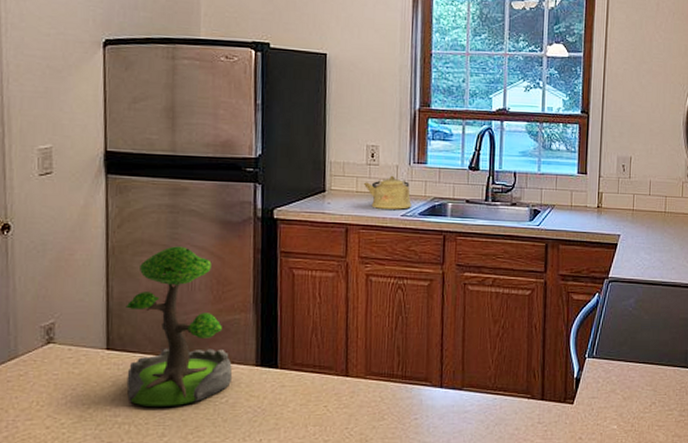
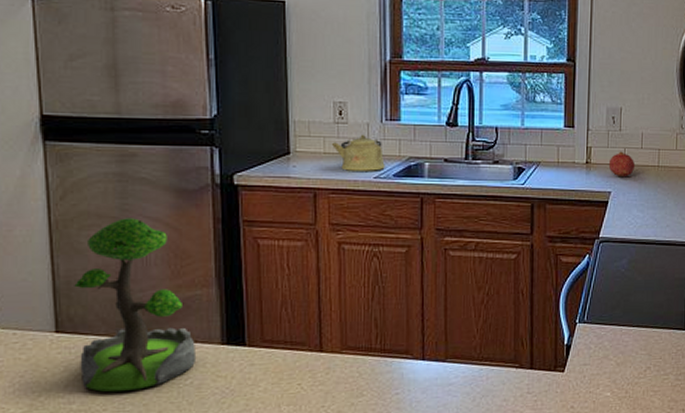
fruit: none [618,197,644,222] -> present [608,151,636,178]

